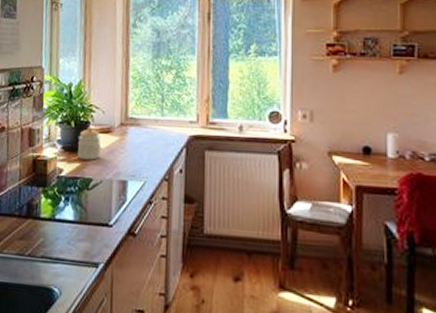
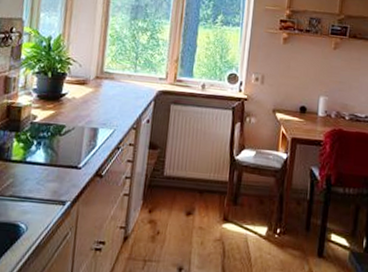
jar: present [77,127,101,160] -> none [52,78,76,109]

